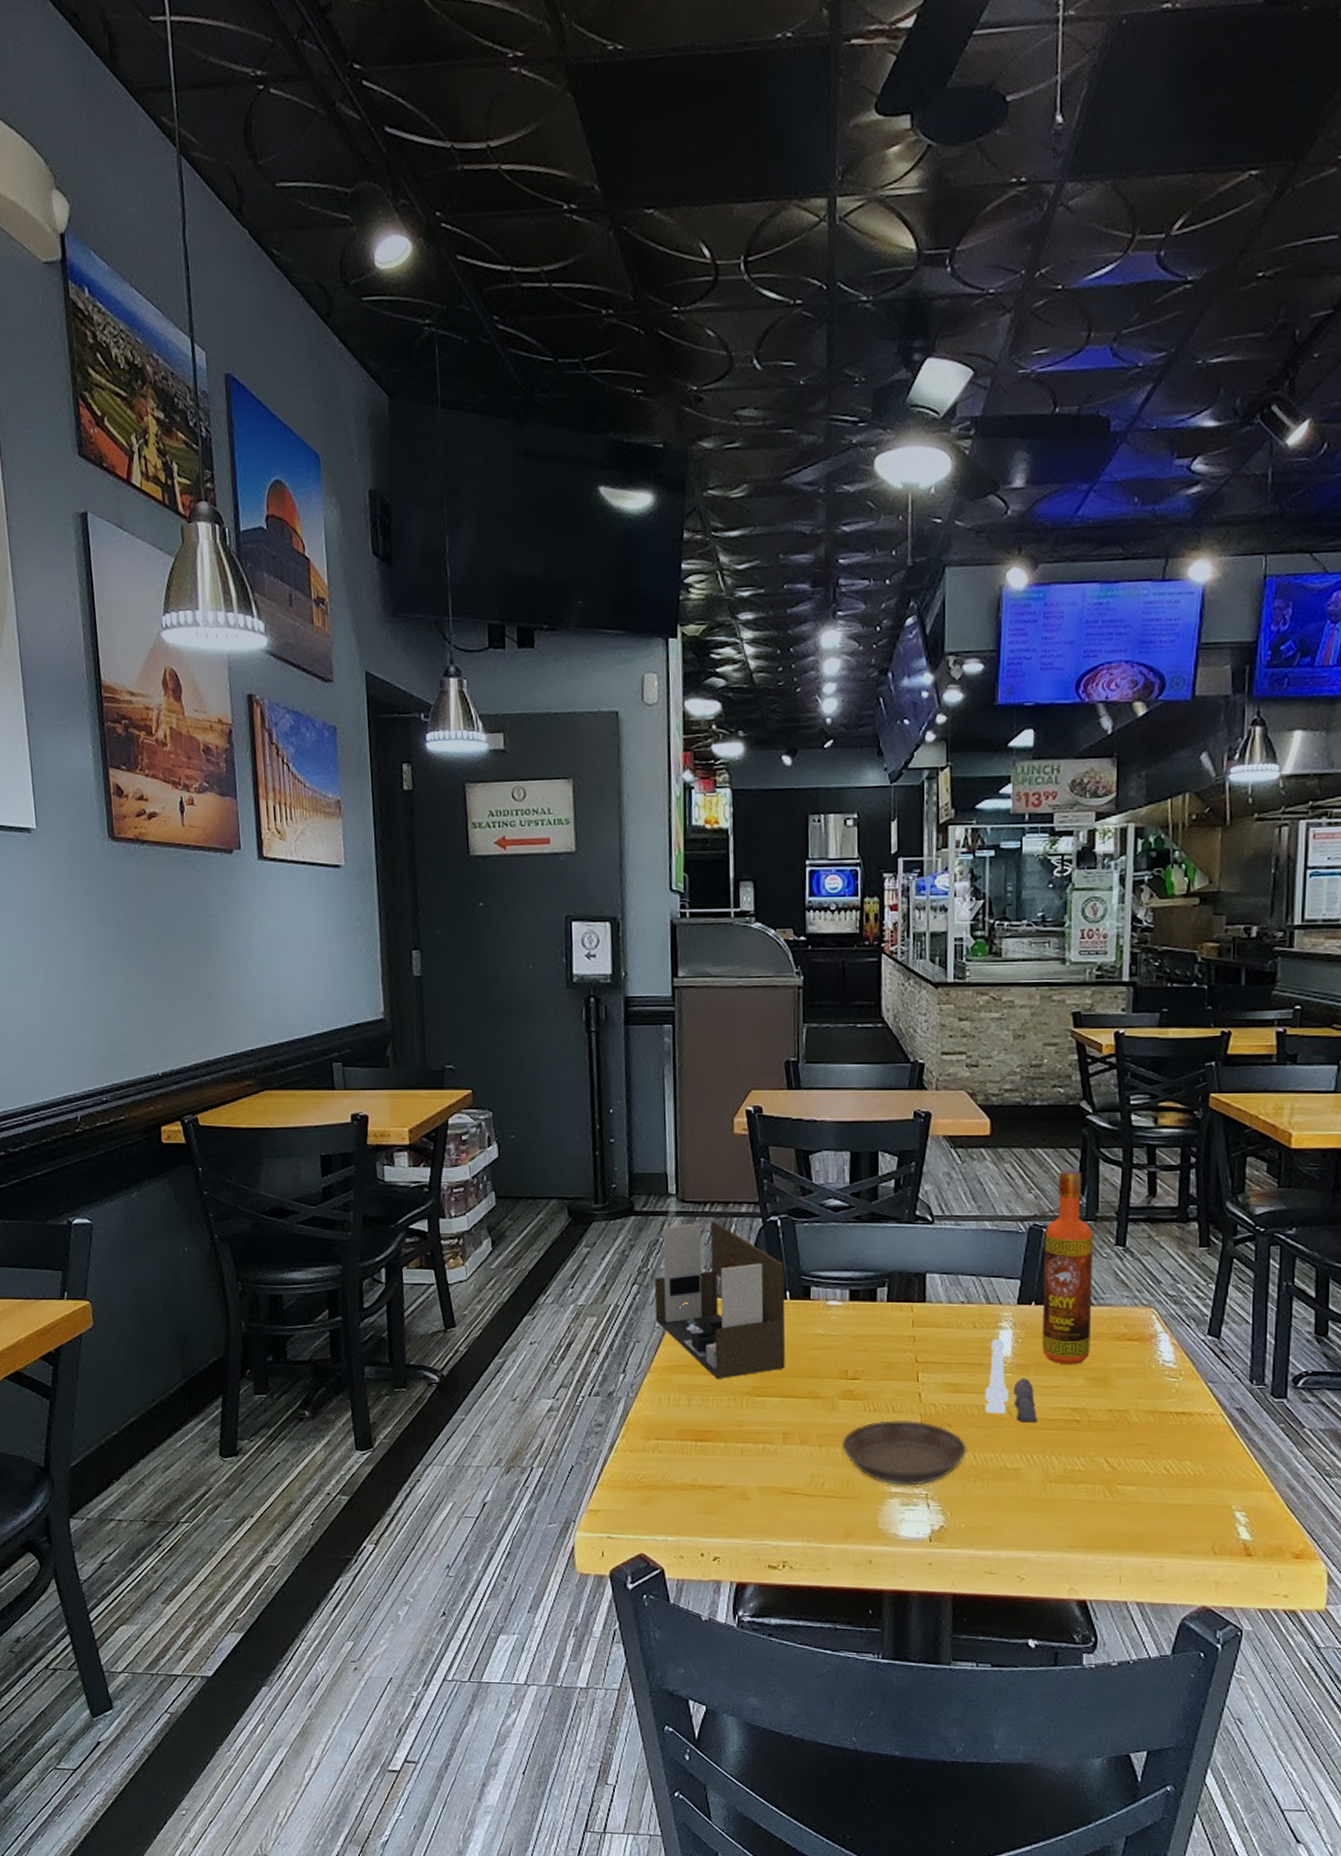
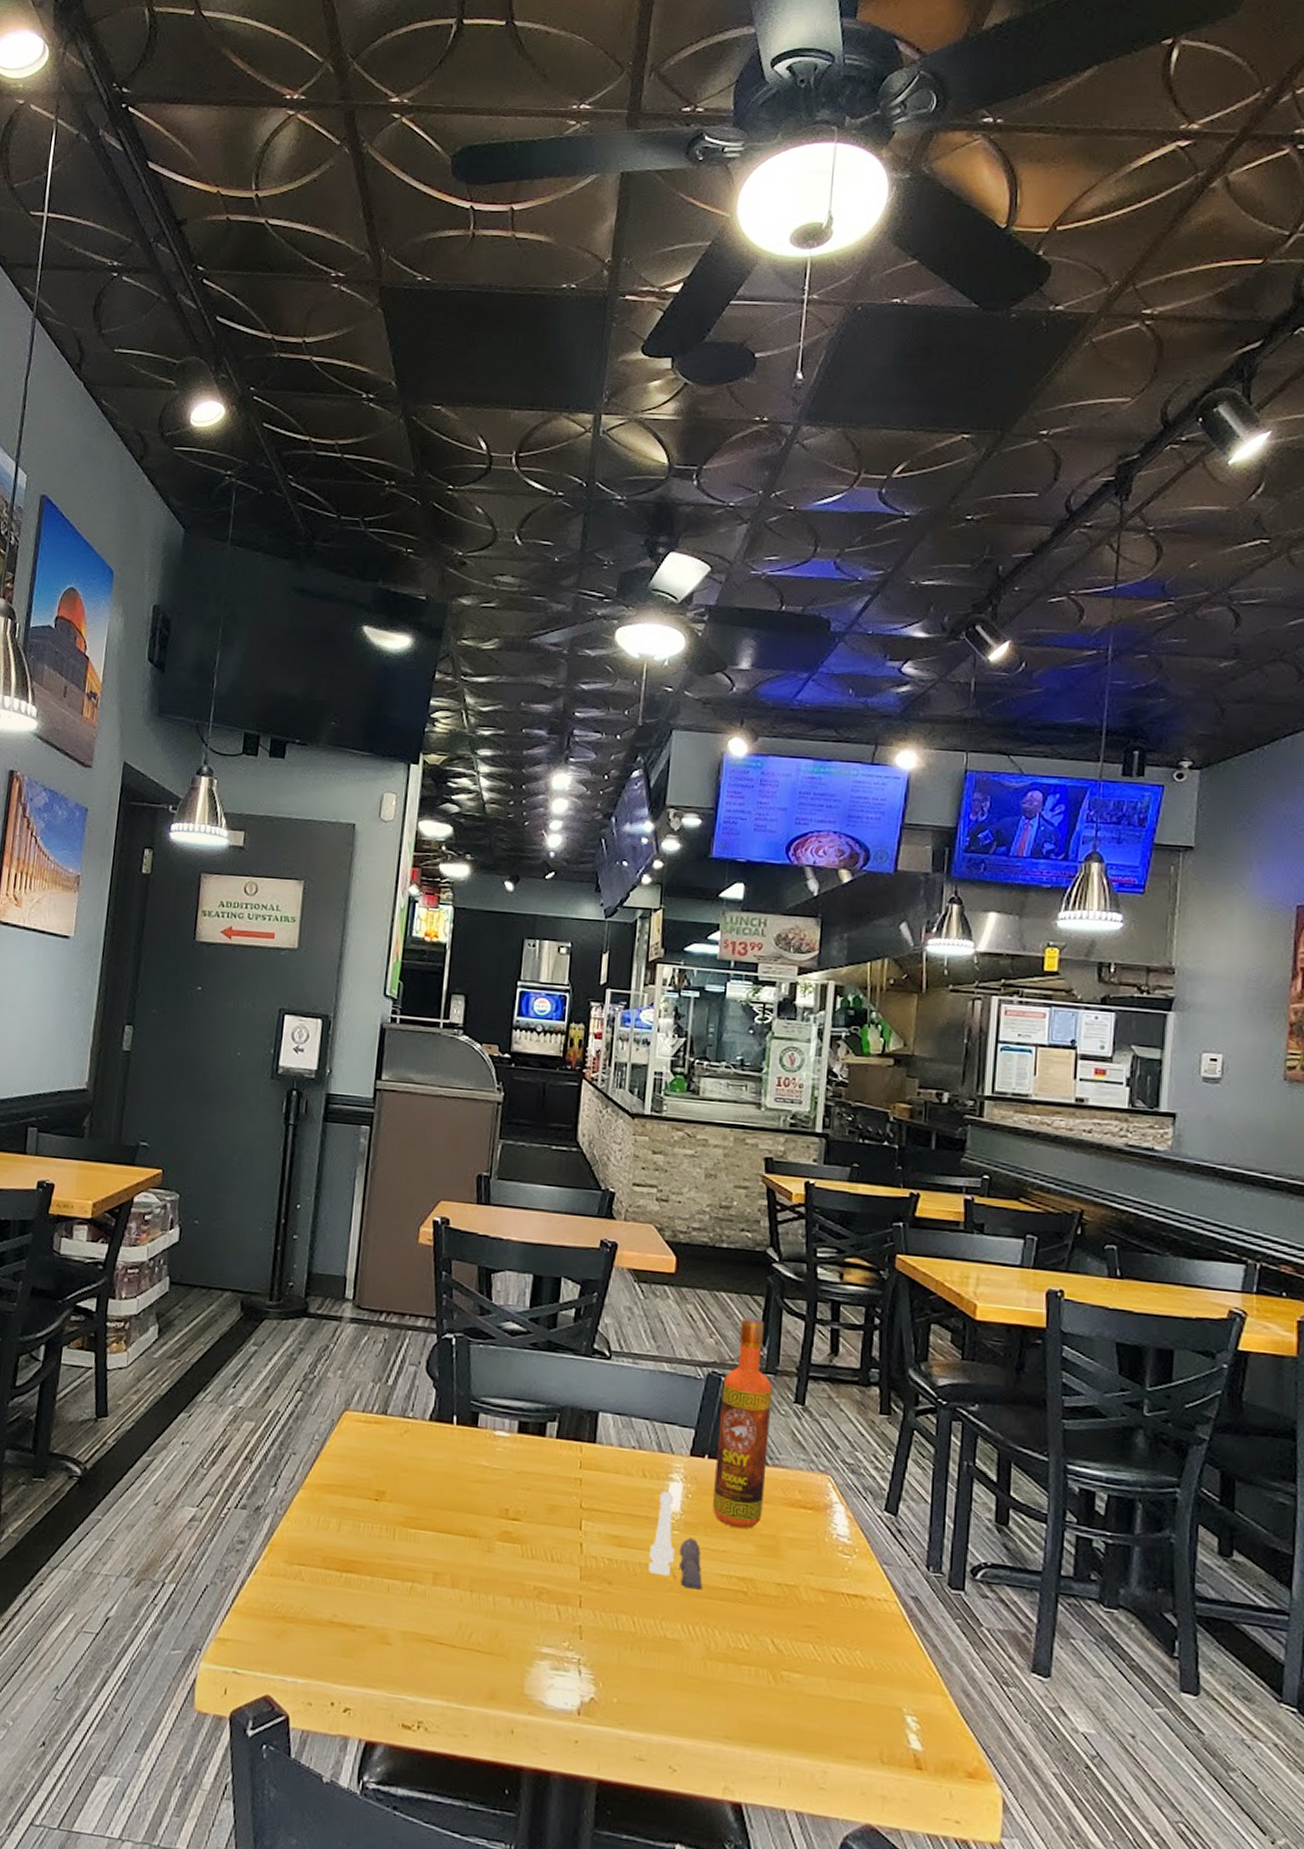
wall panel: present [654,1220,785,1380] -> none [315,1331,455,1505]
saucer: present [842,1420,967,1486] -> none [495,1569,626,1648]

